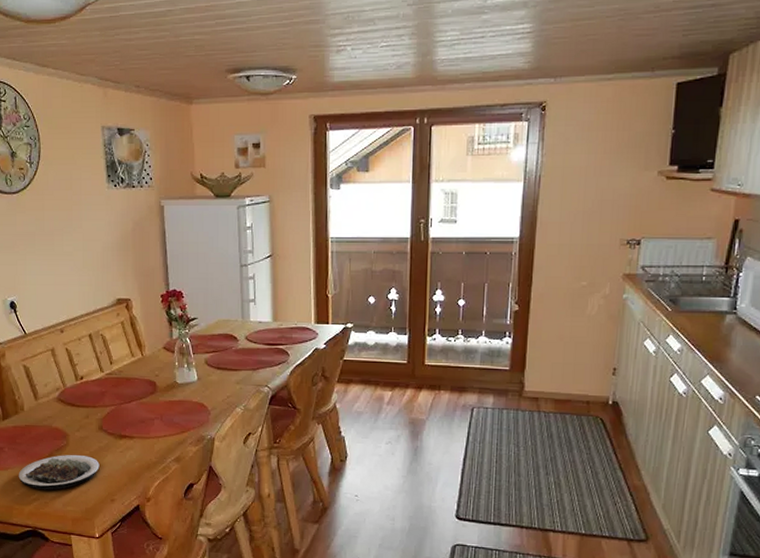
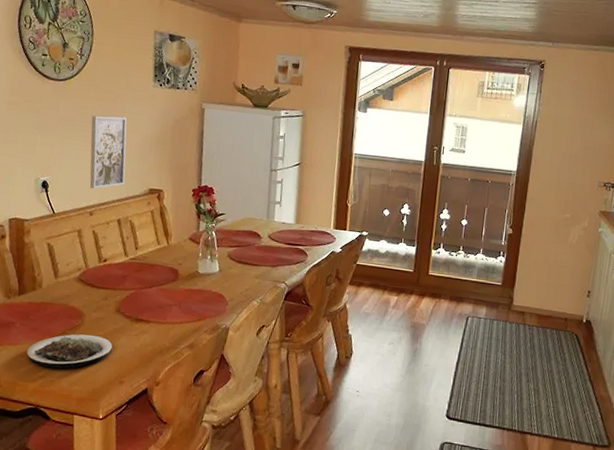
wall art: none [49,225,91,304] -> present [89,116,127,189]

